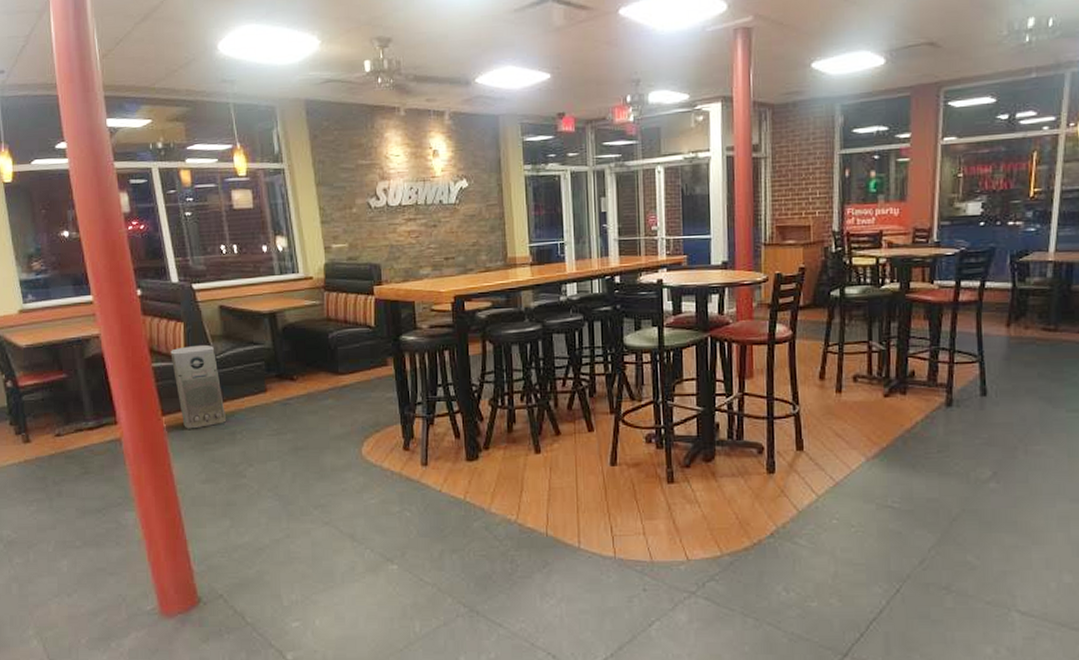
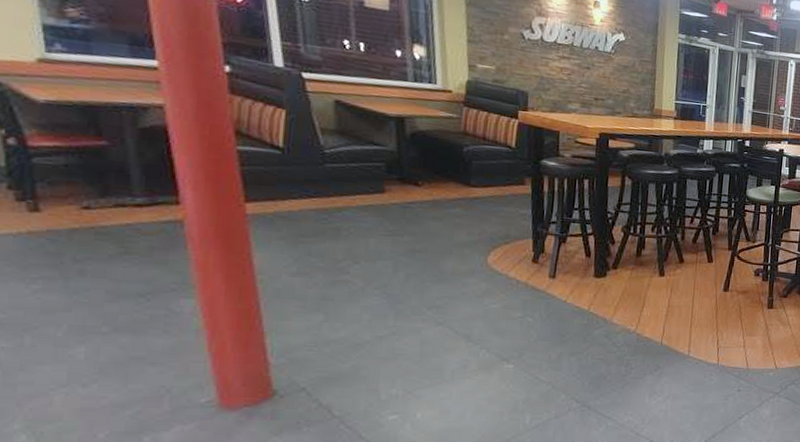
air purifier: present [170,344,227,429] -> none [264,134,332,220]

